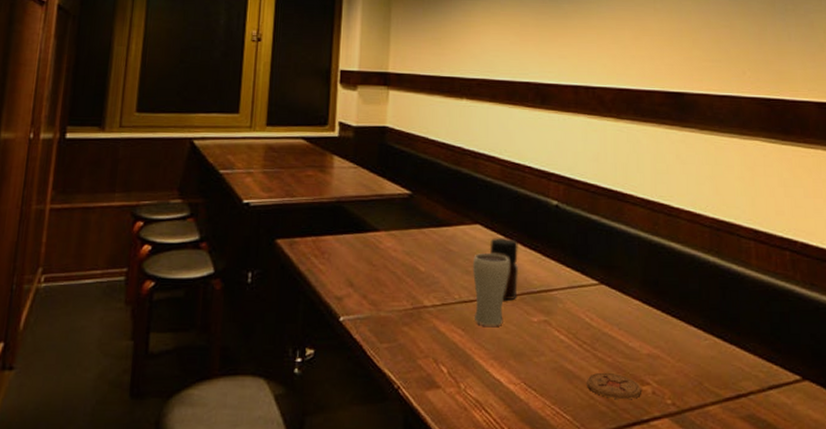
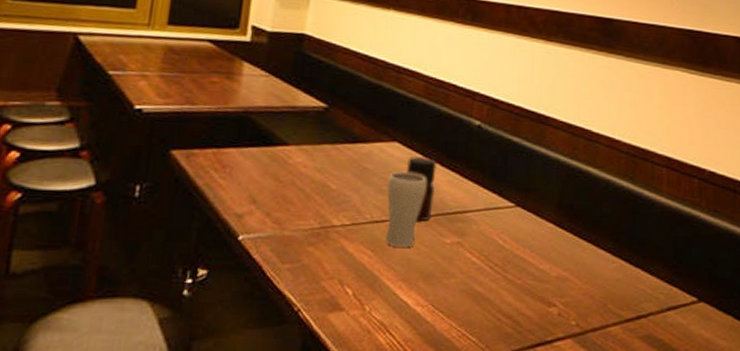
coaster: present [587,372,641,399] -> none [495,294,548,320]

